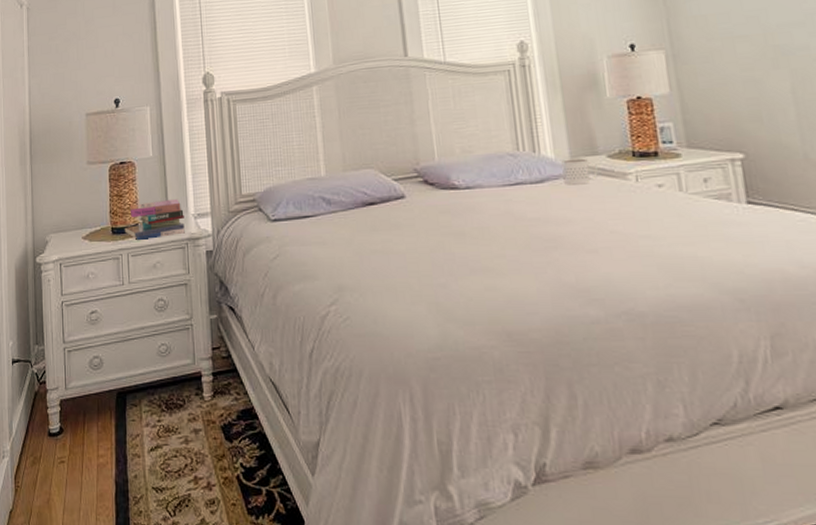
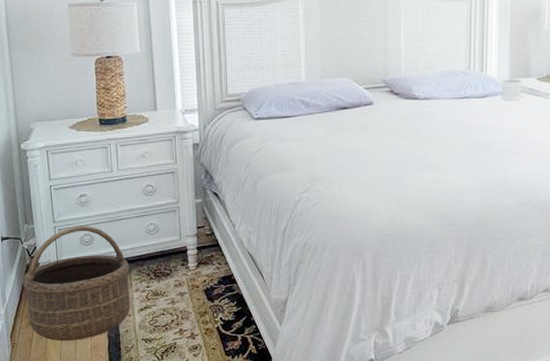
basket: none [29,347,140,487] -> present [22,226,130,342]
books: present [124,198,185,241] -> none [112,94,173,132]

